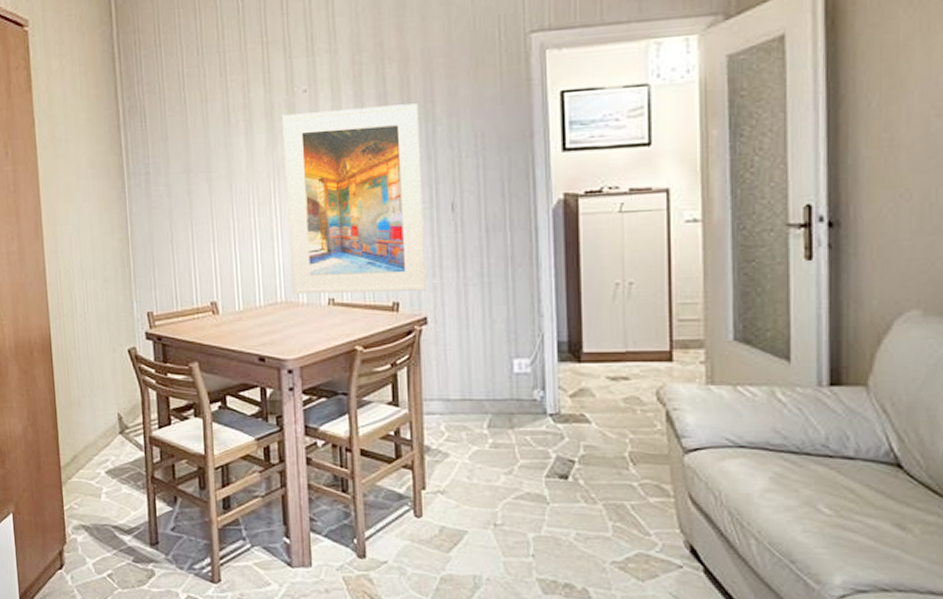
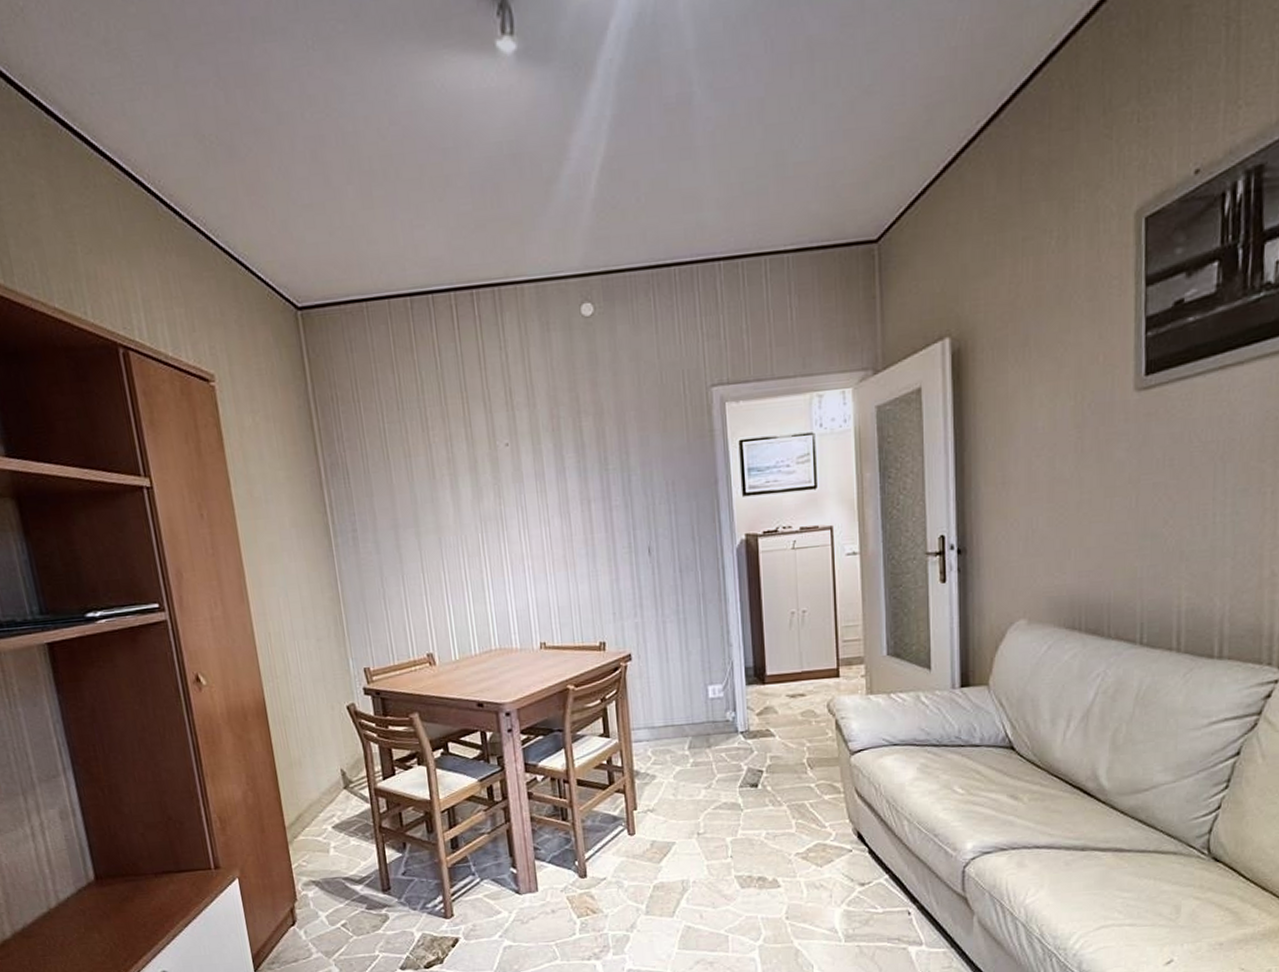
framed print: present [281,103,426,295] -> none [485,454,629,642]

